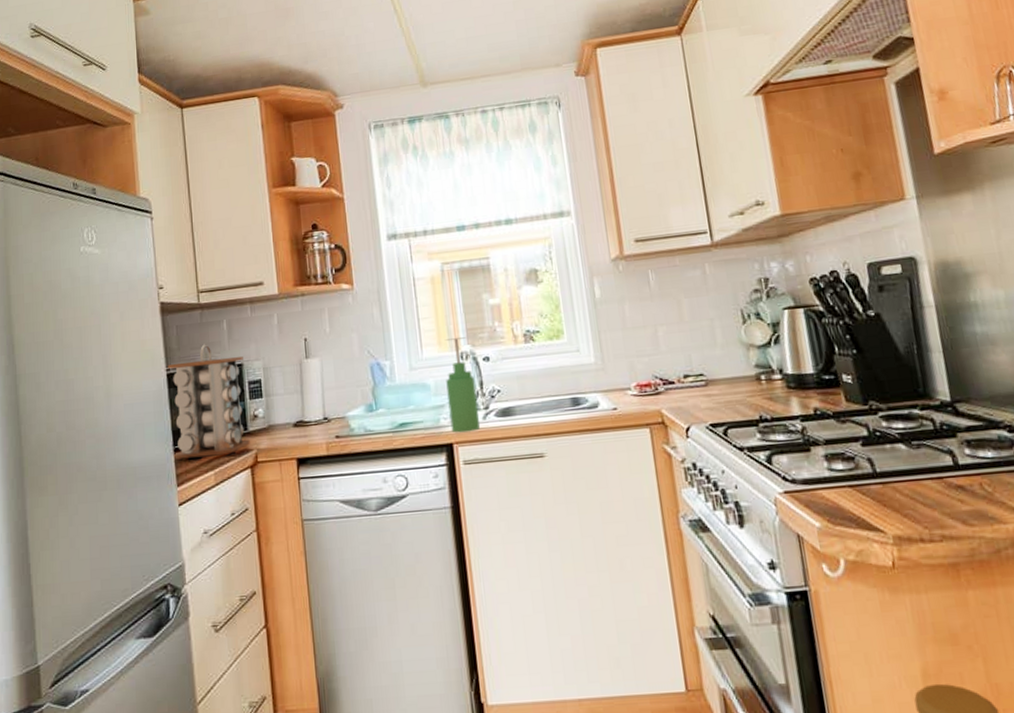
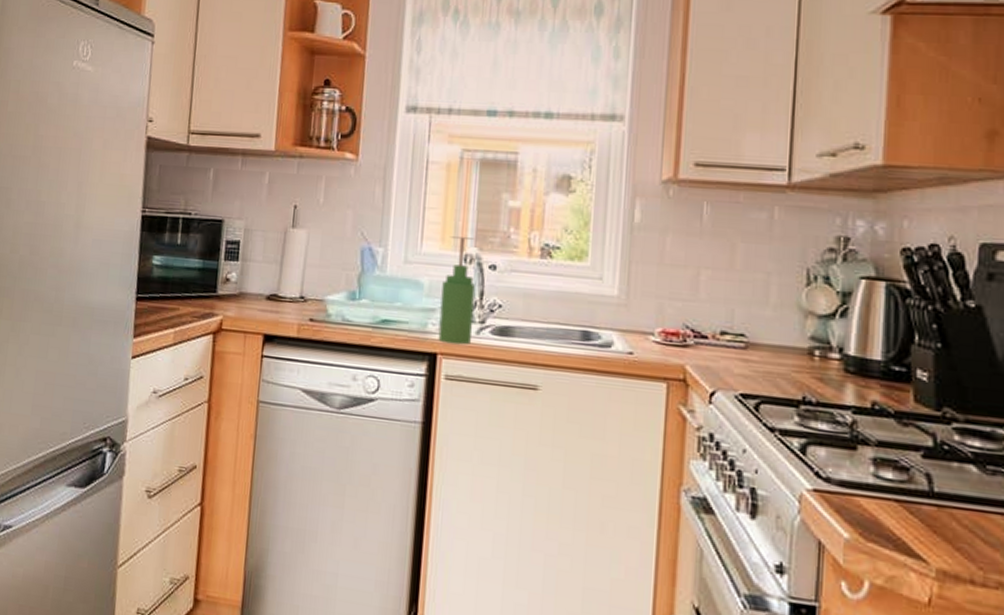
spice rack: present [167,344,250,460] -> none [134,191,225,315]

